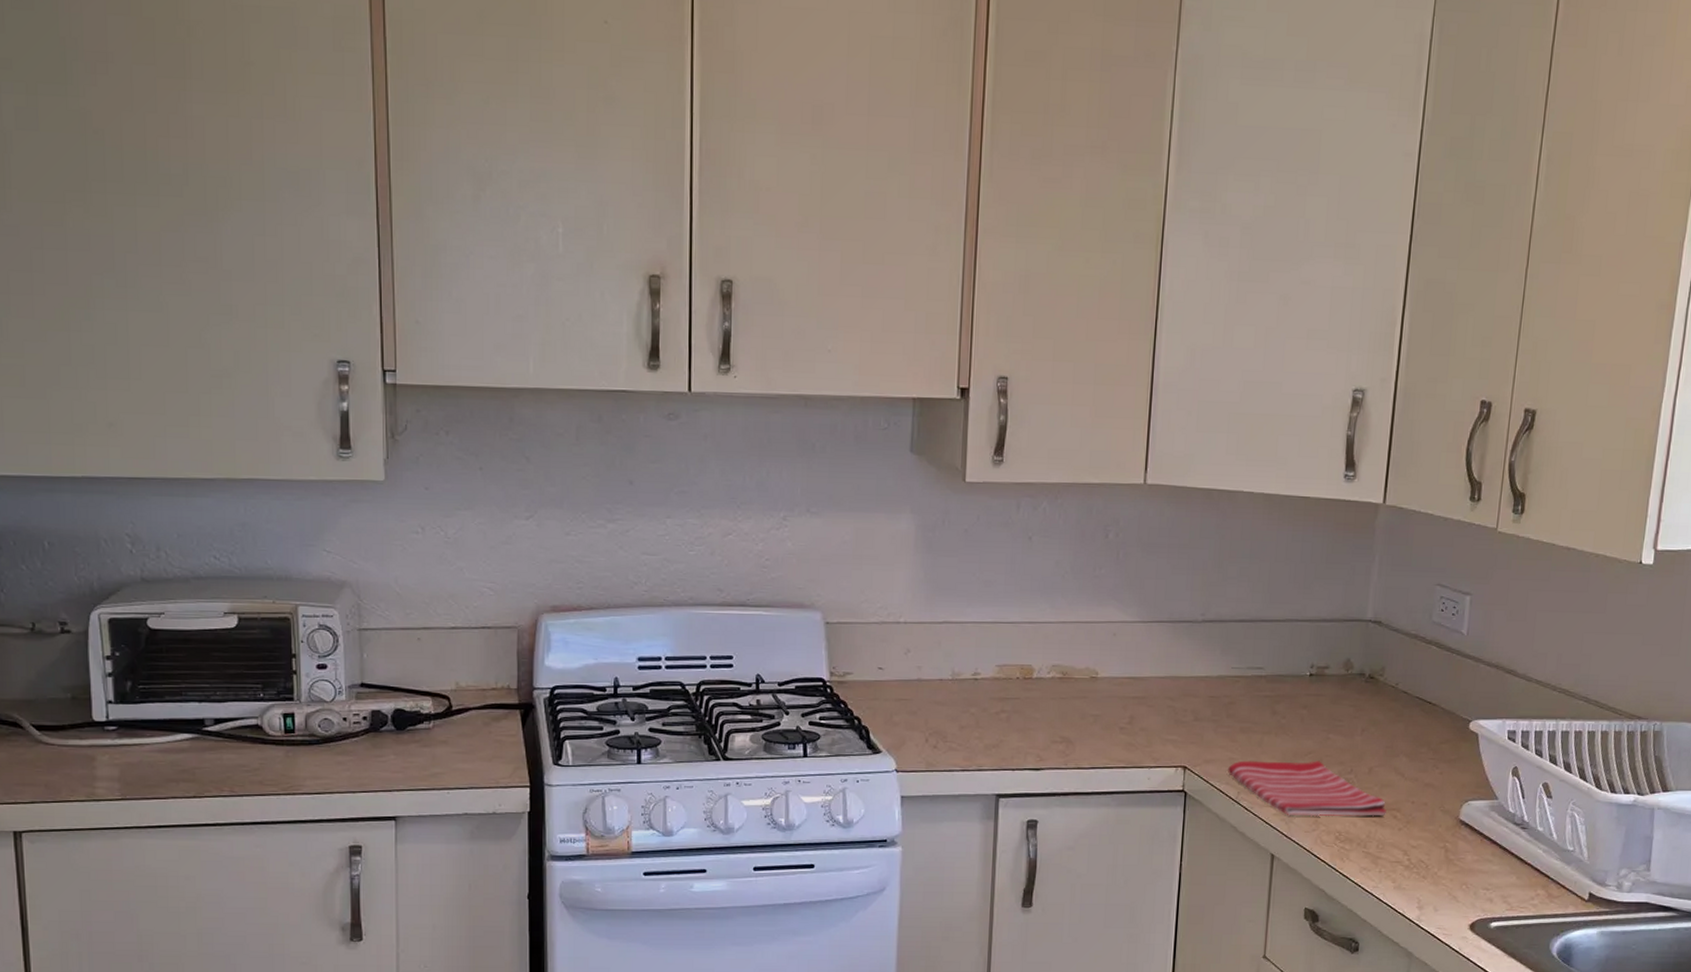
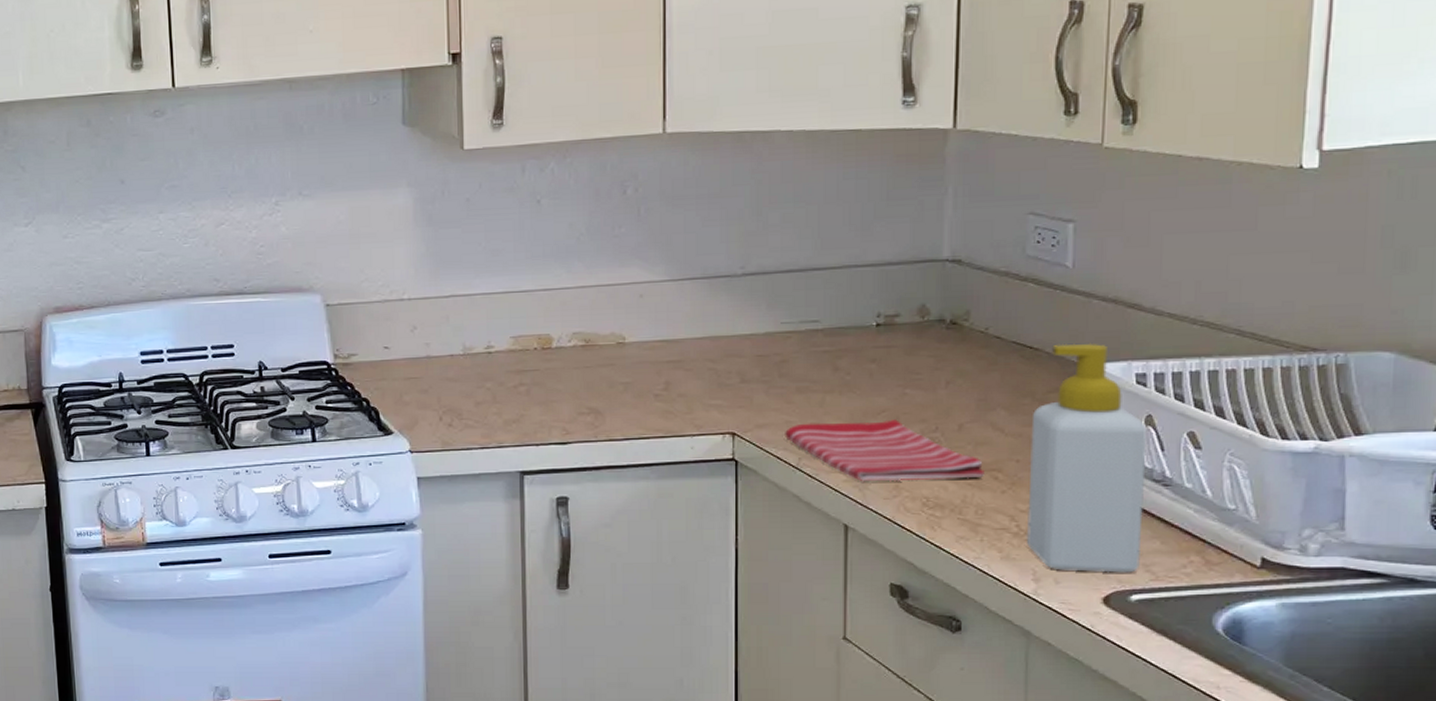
soap bottle: none [1414,701,1513,903] -> present [1026,343,1147,573]

